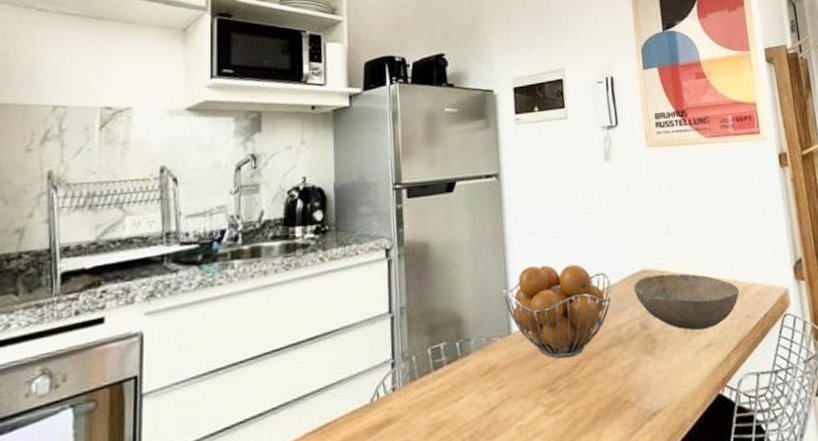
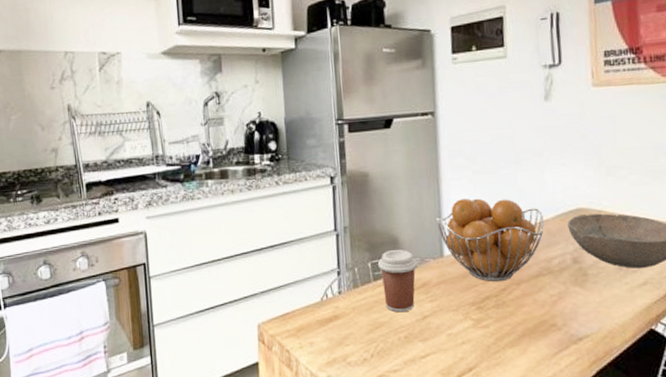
coffee cup: none [438,329,483,407] -> present [377,249,418,313]

